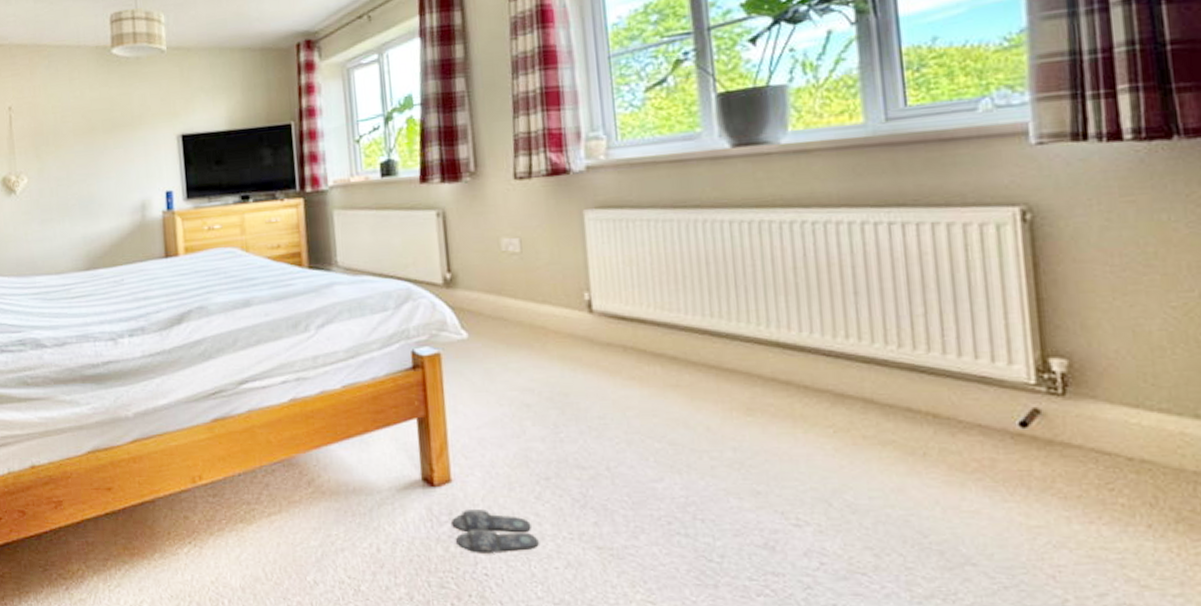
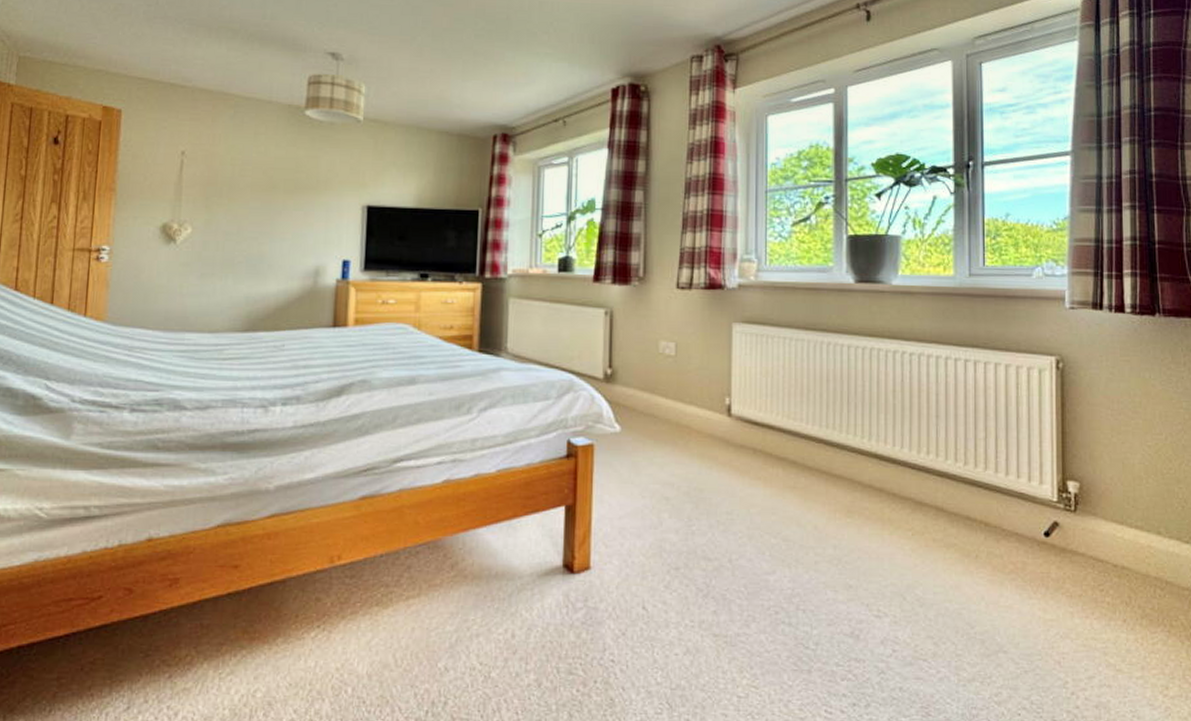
slippers: present [452,510,539,554] -> none [586,597,663,640]

